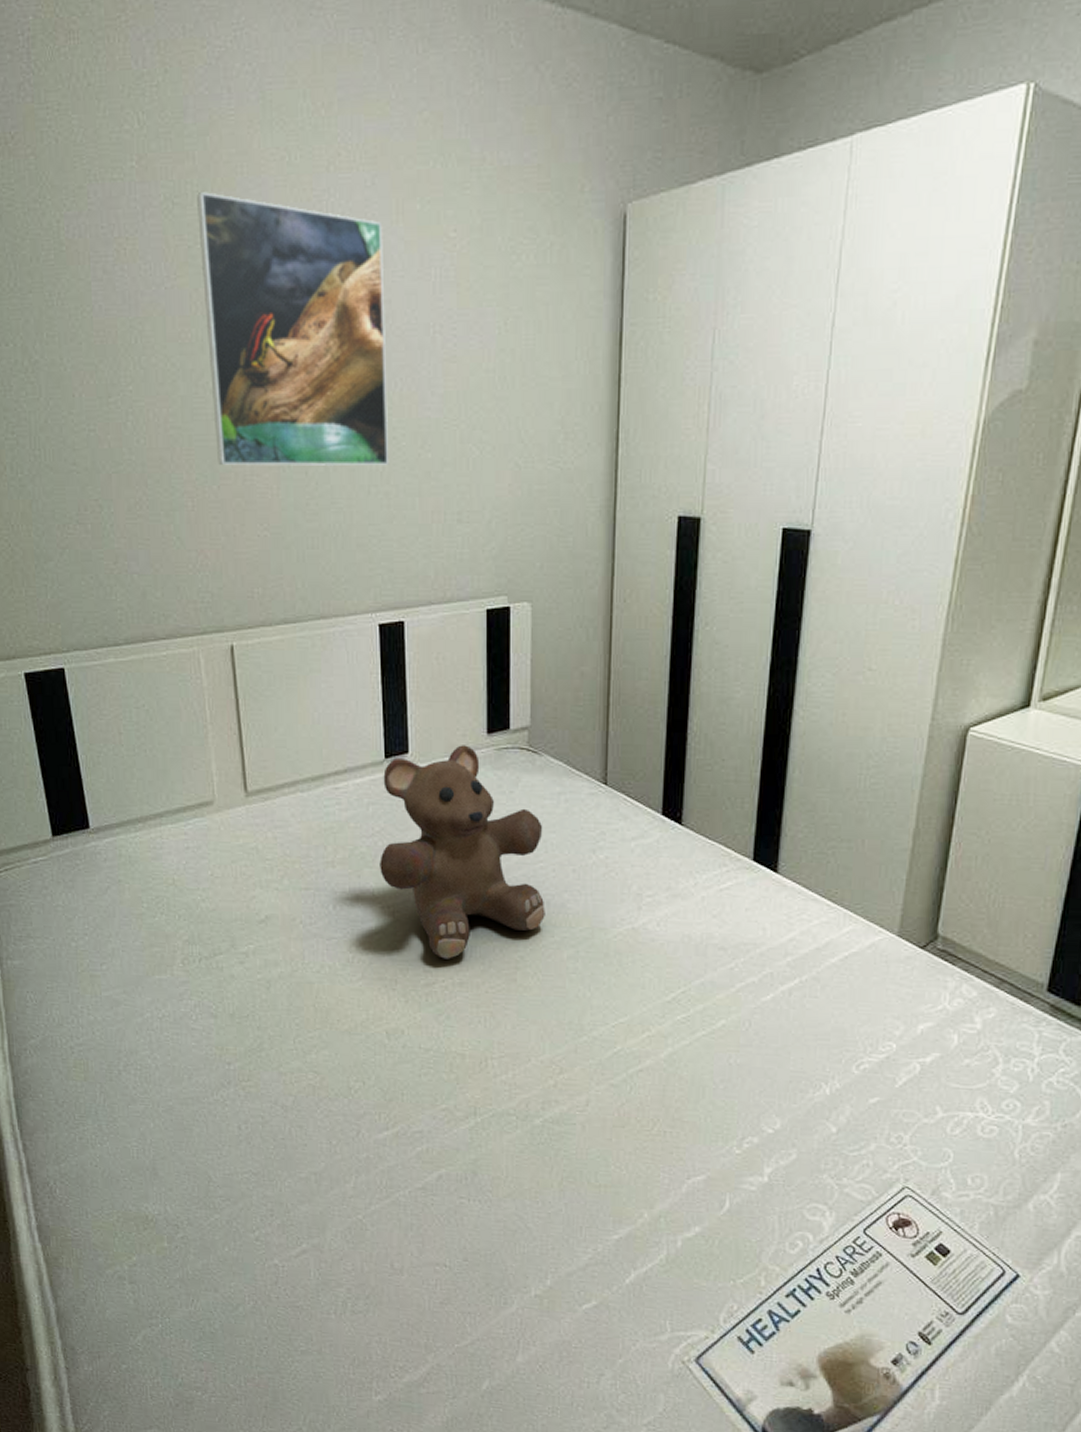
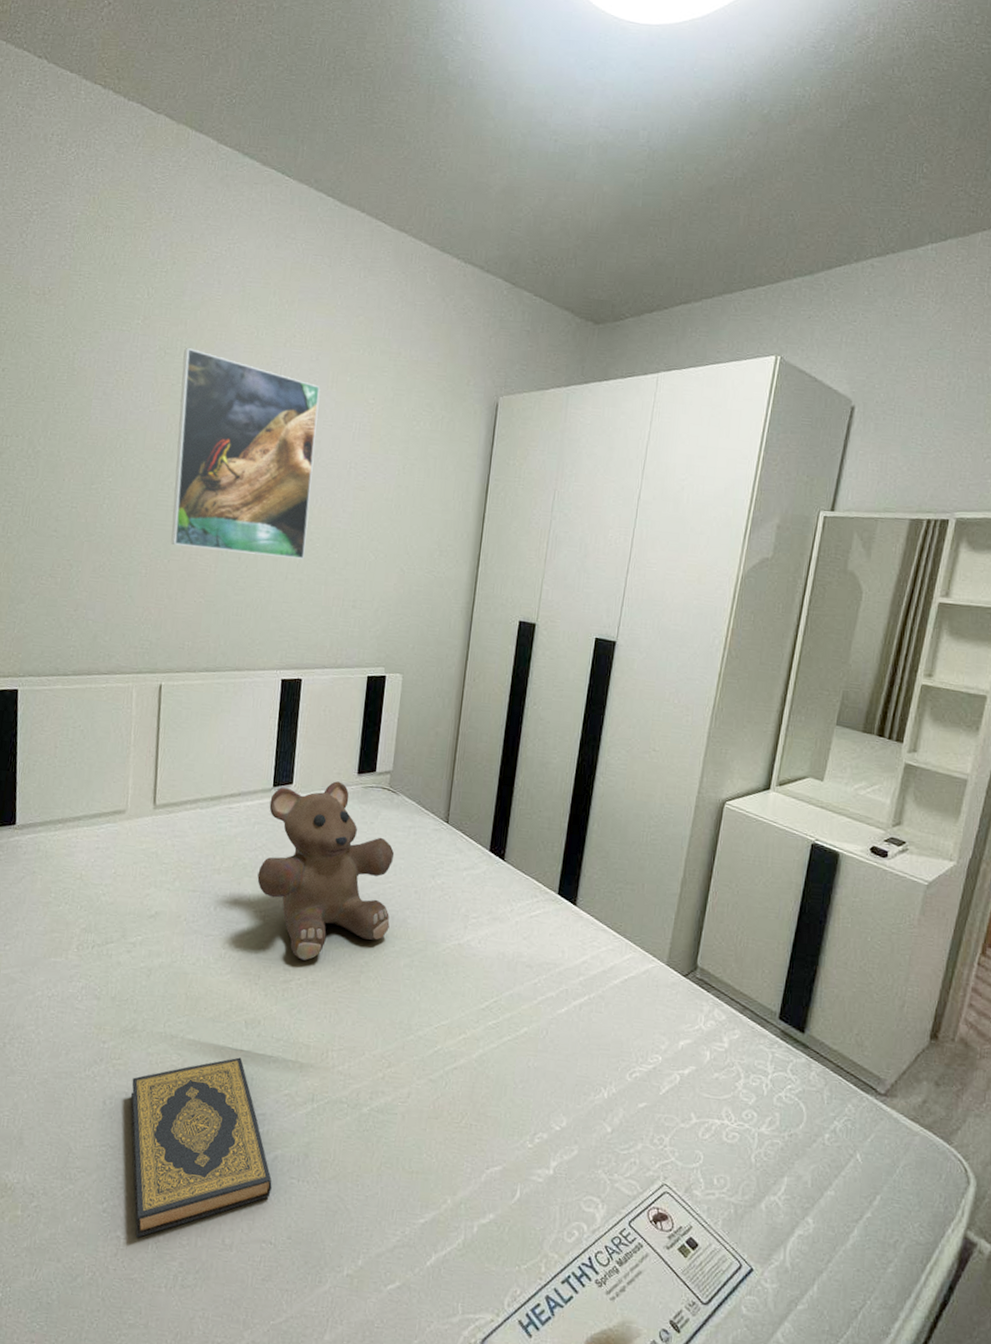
hardback book: none [266,1072,439,1265] -> present [130,1057,272,1238]

